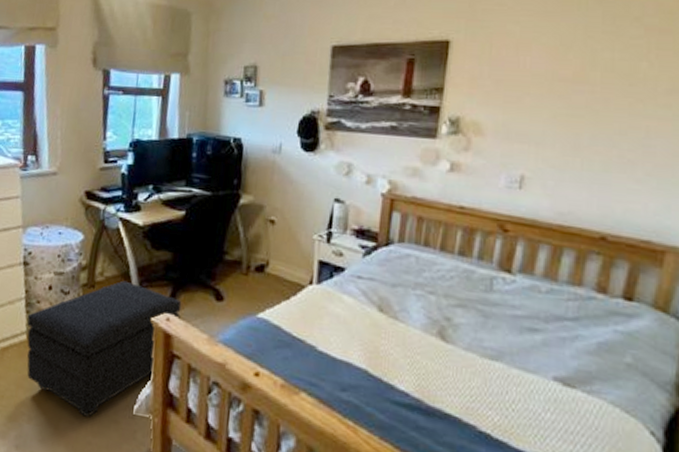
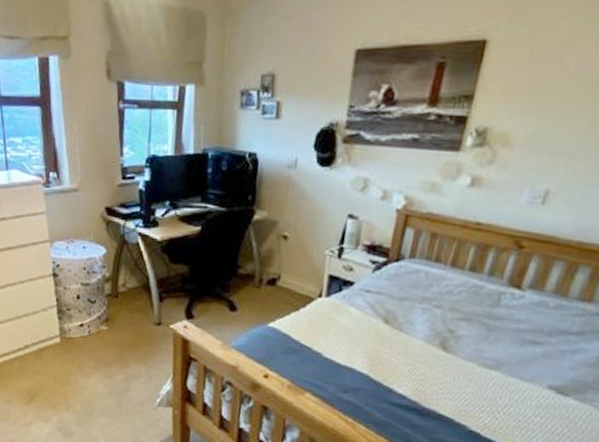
footstool: present [27,280,182,419] -> none [59,291,198,409]

